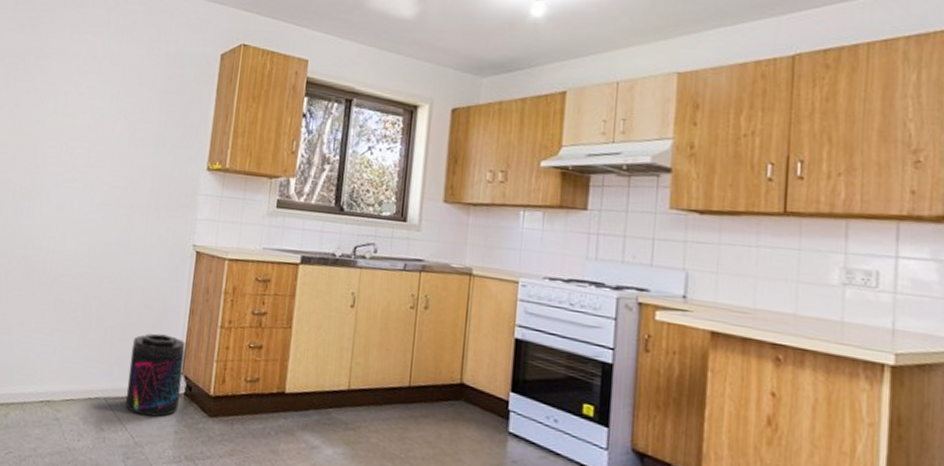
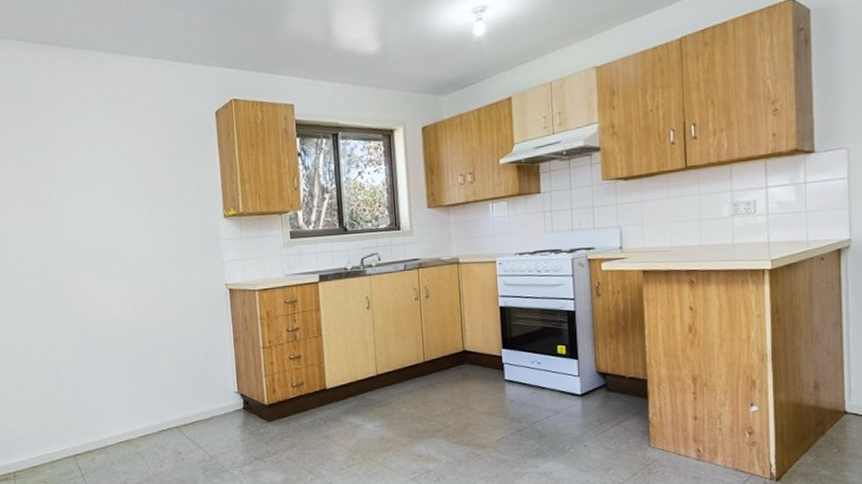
supplement container: present [125,333,186,417] -> none [190,364,240,434]

